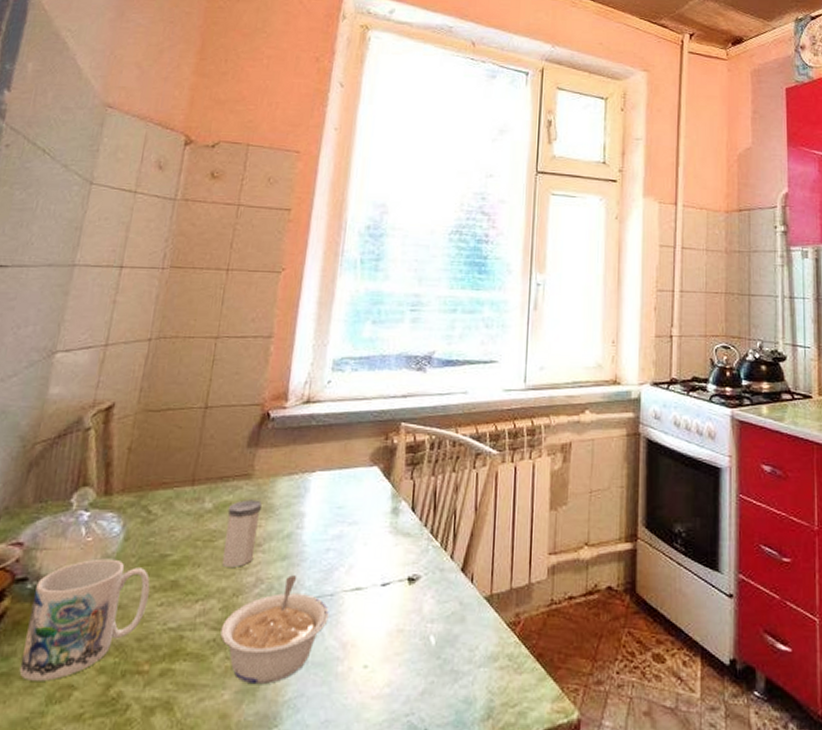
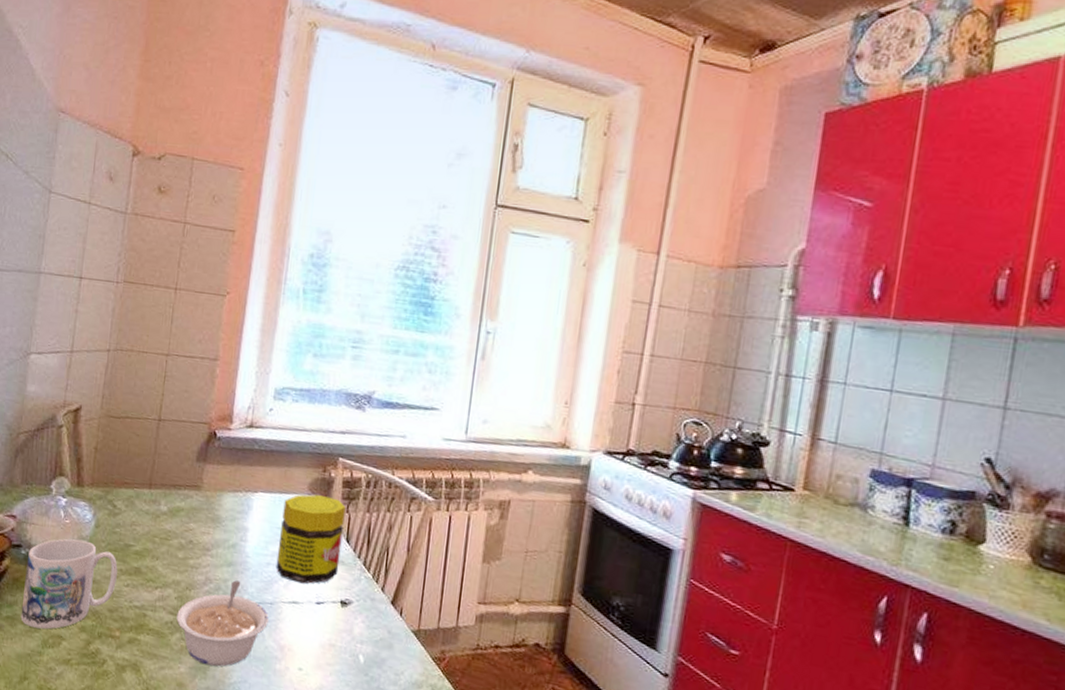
salt shaker: present [222,499,262,567] -> none [176,508,210,566]
jar: none [336,465,410,566] -> present [276,494,346,584]

